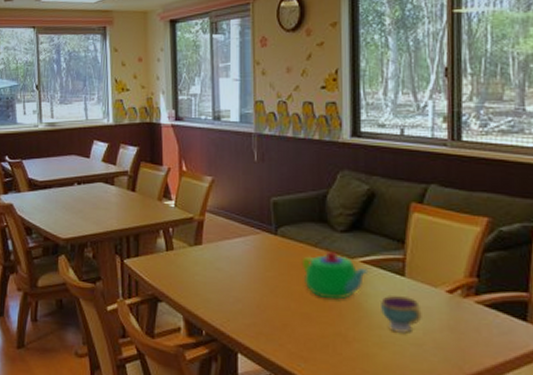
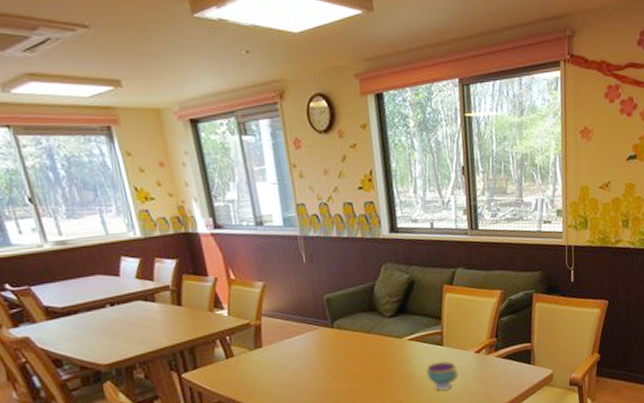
teapot: present [301,250,369,300] -> none [358,334,415,375]

